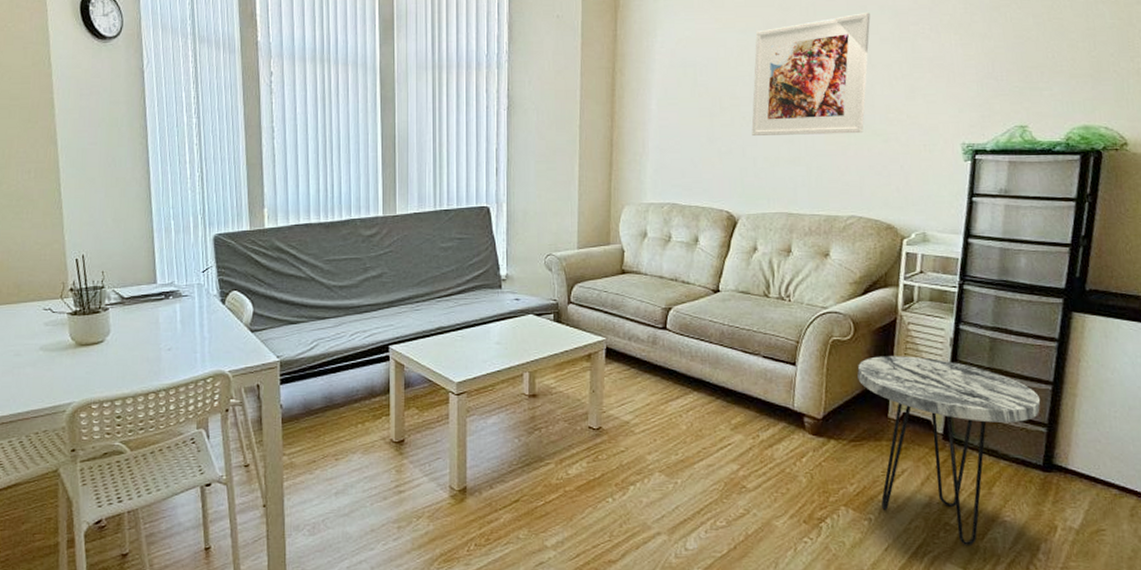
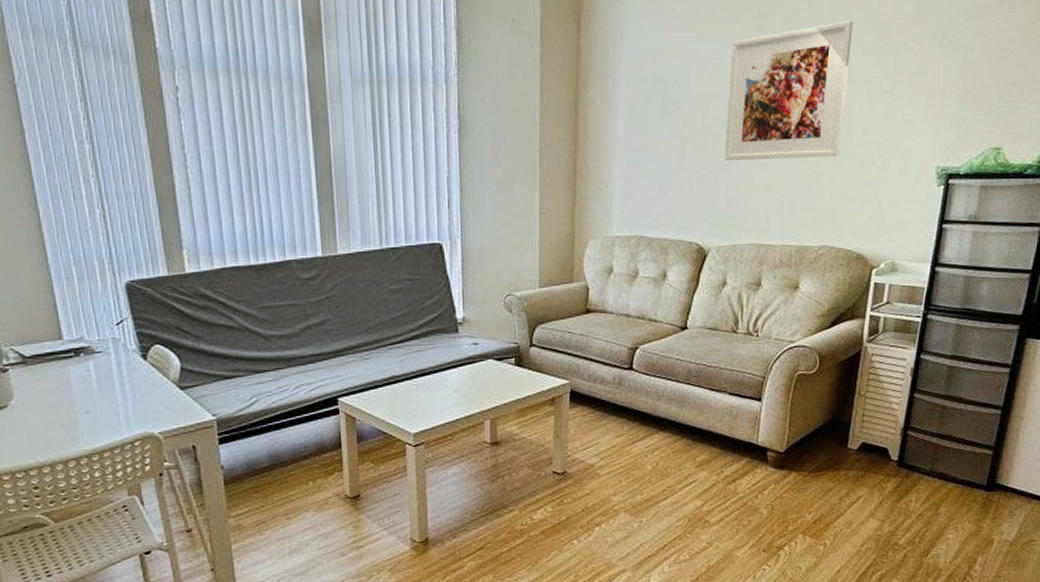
side table: present [857,356,1041,545] -> none [820,387,990,563]

